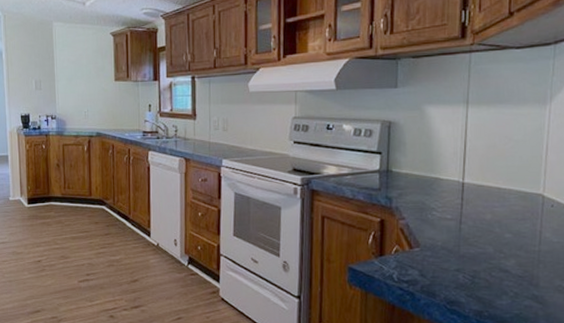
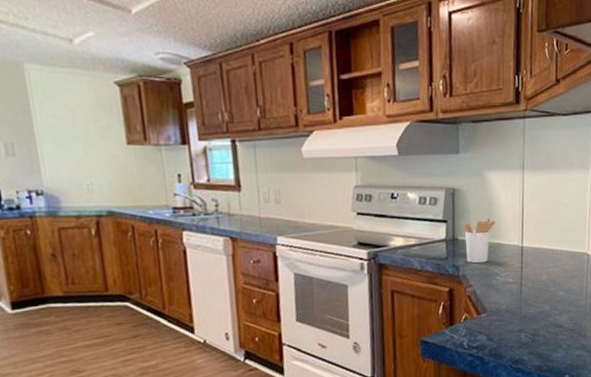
utensil holder: none [398,149,434,197] -> present [462,216,495,264]

